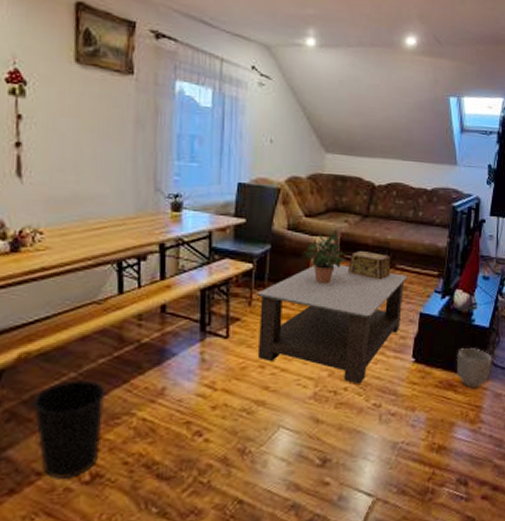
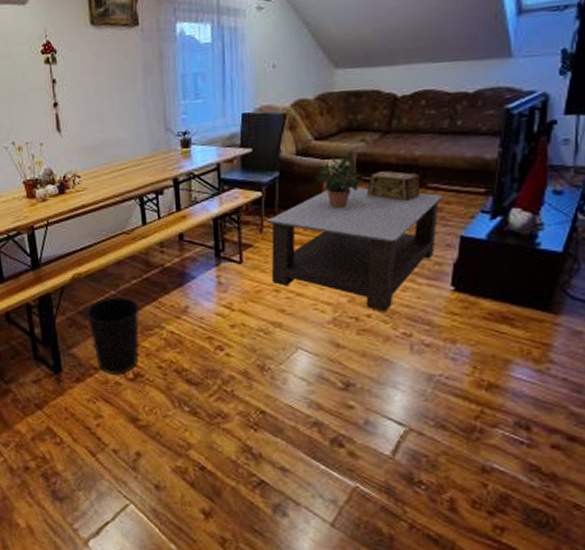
planter: present [456,348,492,388] -> none [512,276,567,322]

